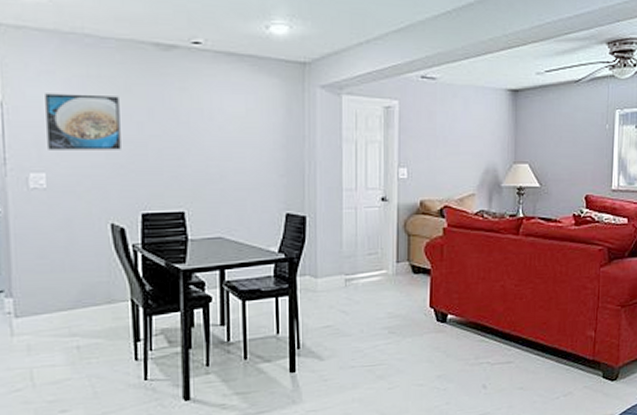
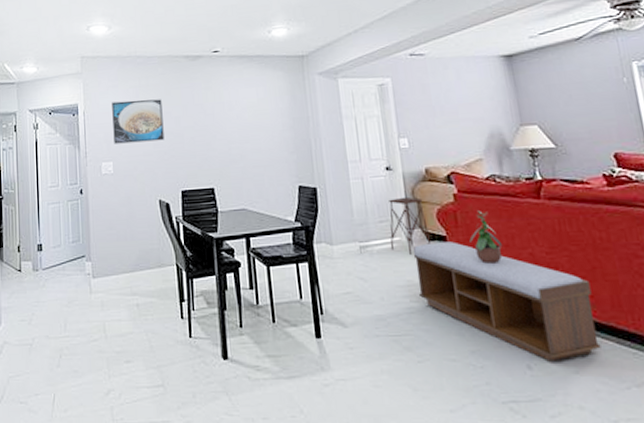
side table: none [376,229,416,289] -> present [389,196,432,256]
bench: none [397,275,545,381] -> present [412,241,601,362]
potted plant: none [451,245,480,296] -> present [469,211,503,264]

